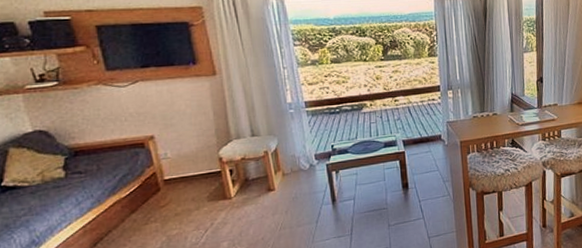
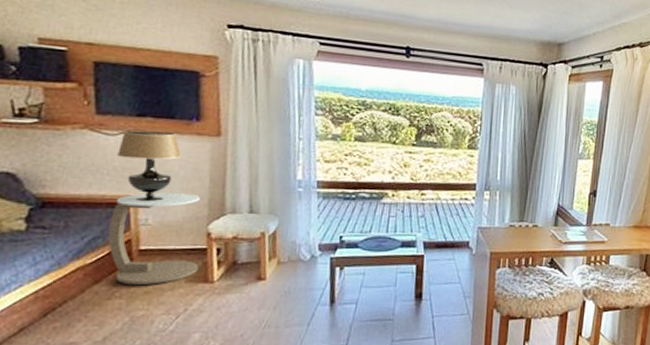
table lamp: none [131,78,185,140] -> present [117,130,181,202]
side table: none [135,127,216,210] -> present [107,192,200,286]

